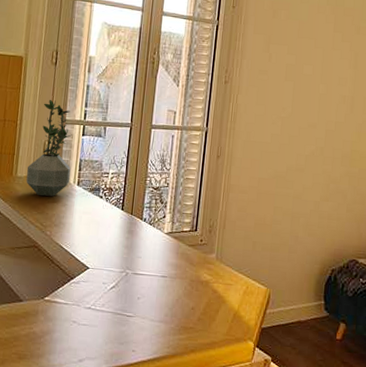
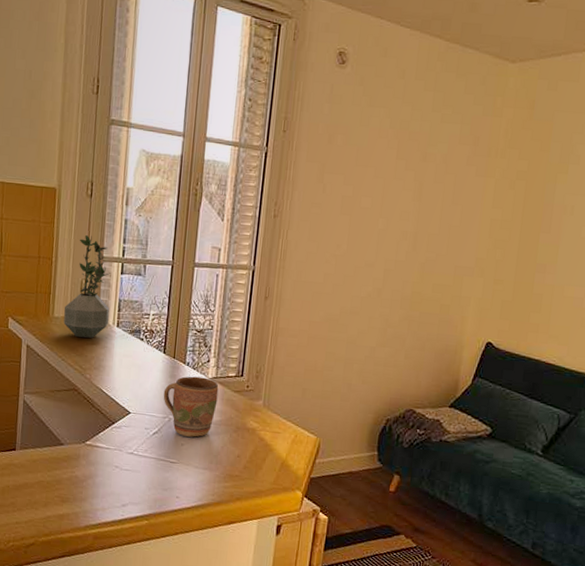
mug: none [120,231,174,291] -> present [163,376,219,437]

